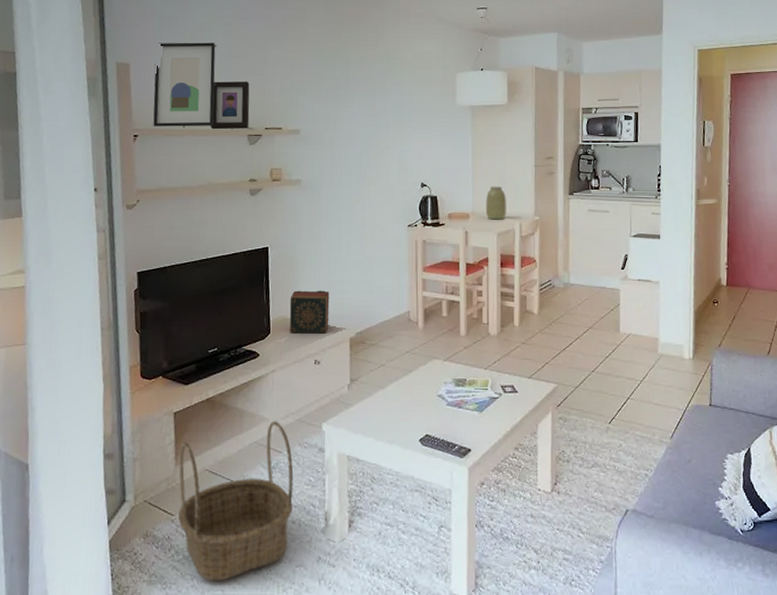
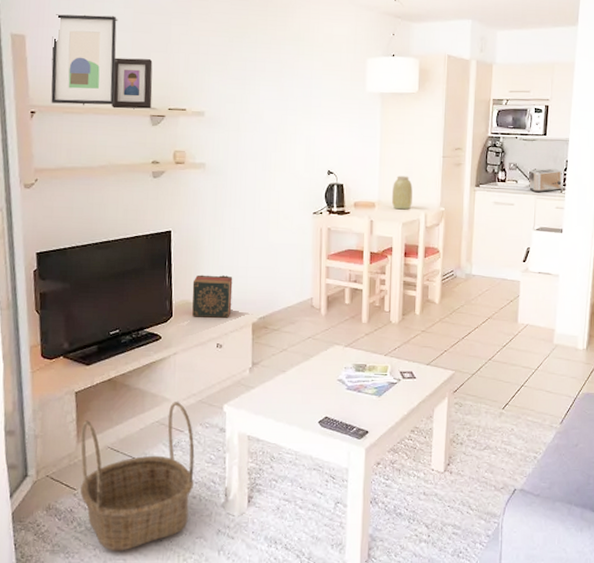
toaster: none [622,174,657,199] -> present [529,168,562,193]

